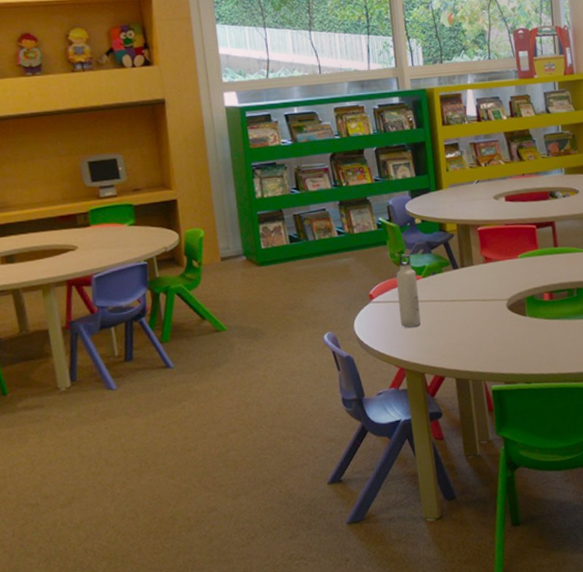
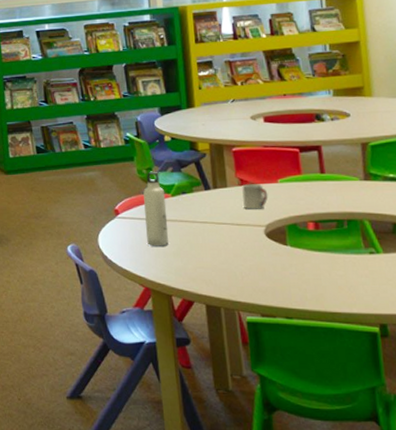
cup: none [486,260,510,285] -> present [242,184,268,210]

